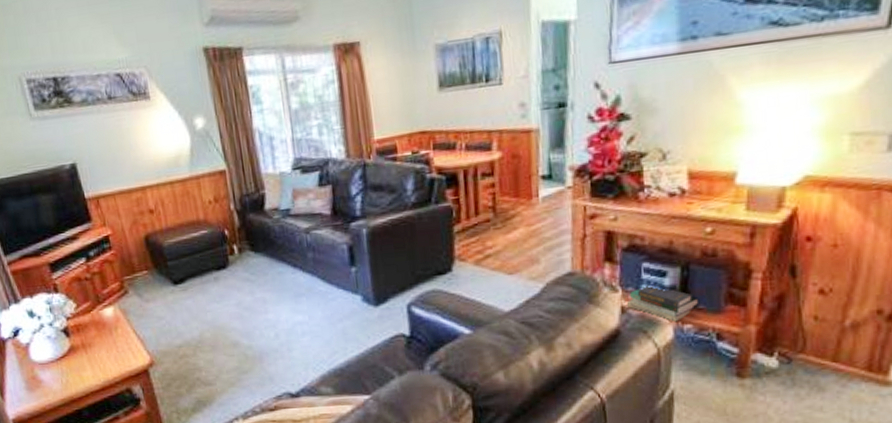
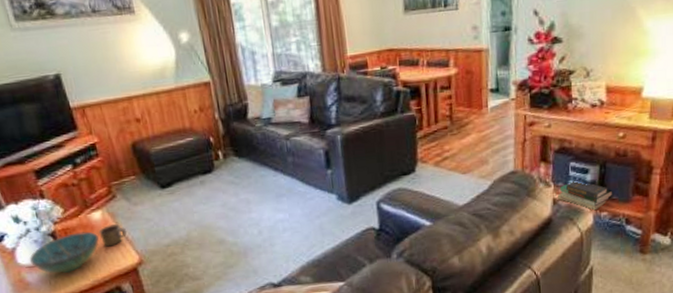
decorative bowl: none [42,328,111,373] -> present [29,231,99,274]
mug: none [110,321,138,346] -> present [98,224,127,247]

